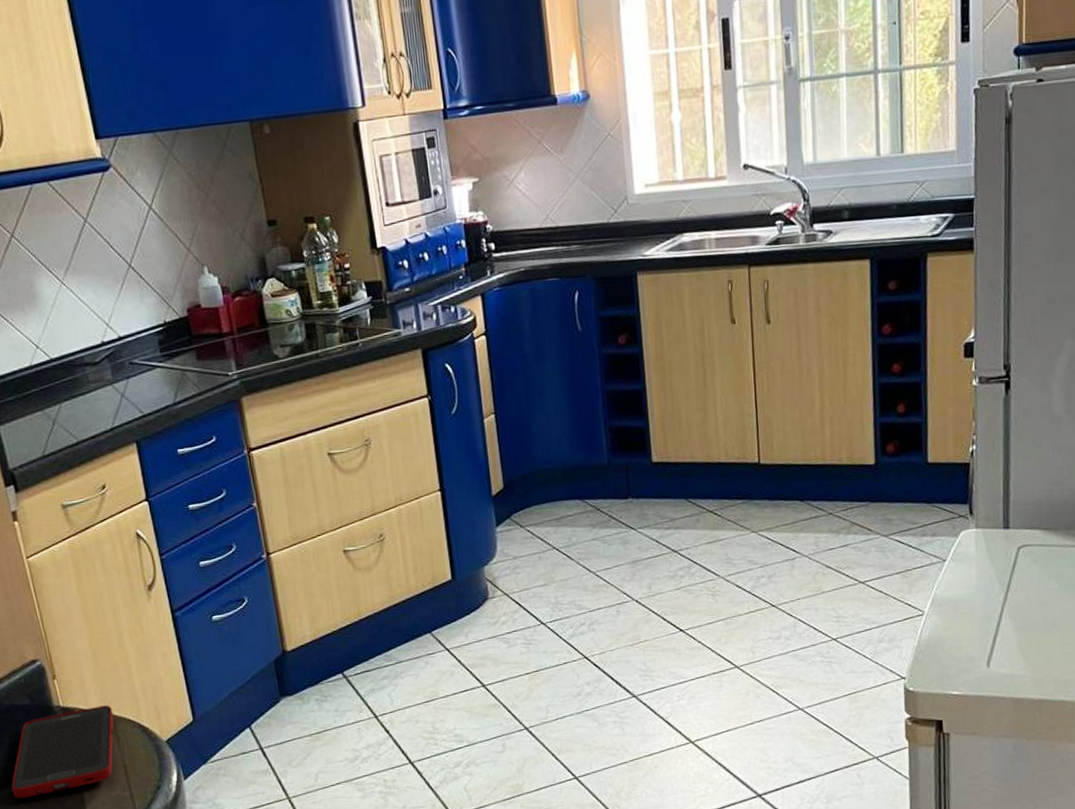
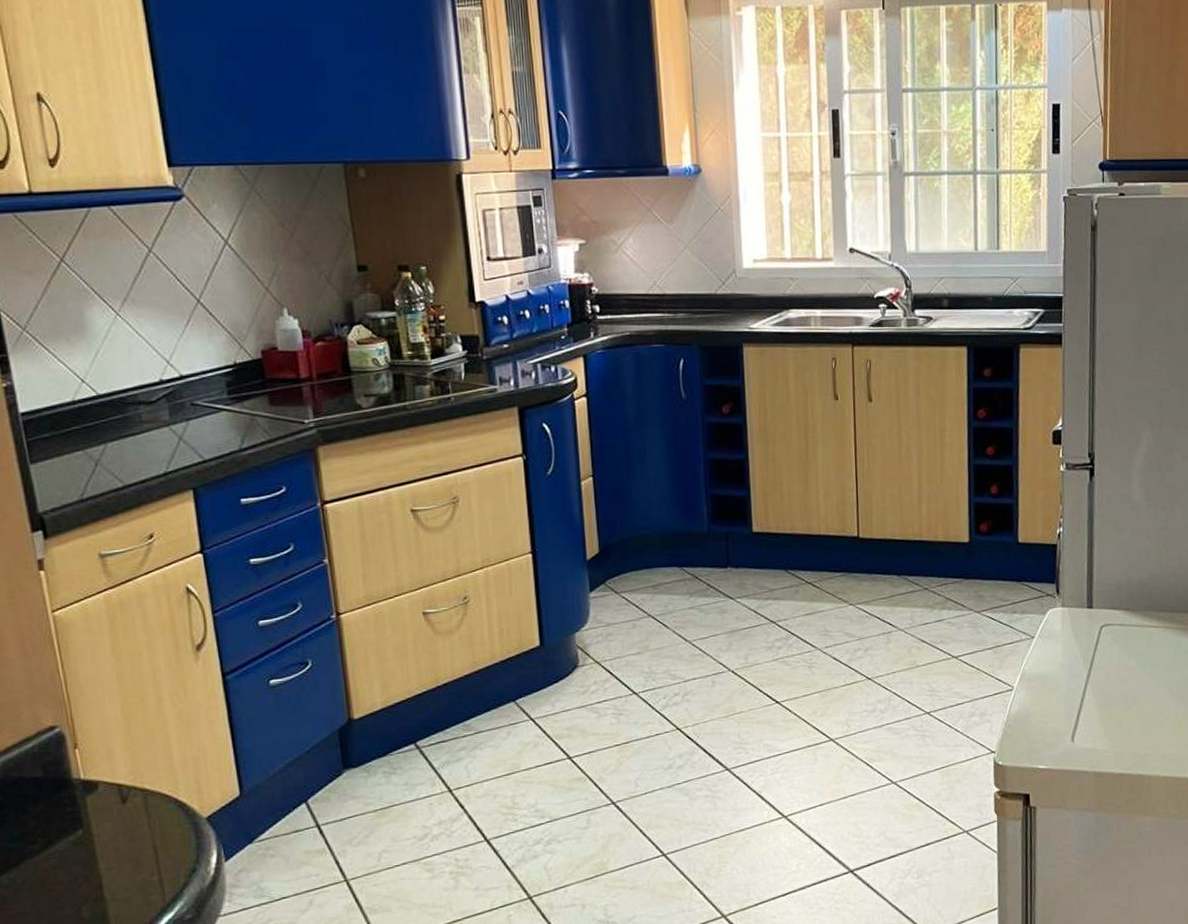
cell phone: present [11,705,114,799] -> none [12,777,146,886]

